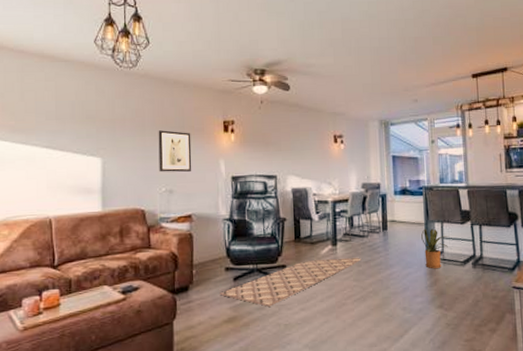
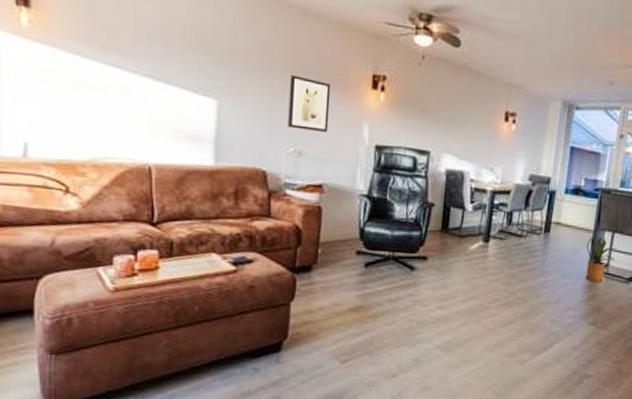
rug: present [219,257,361,307] -> none [347,255,515,300]

